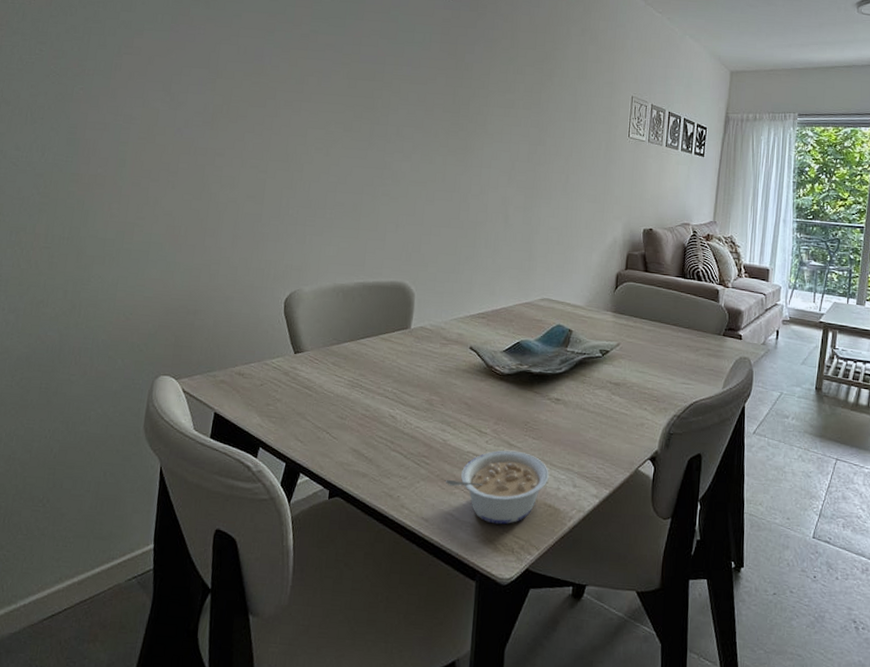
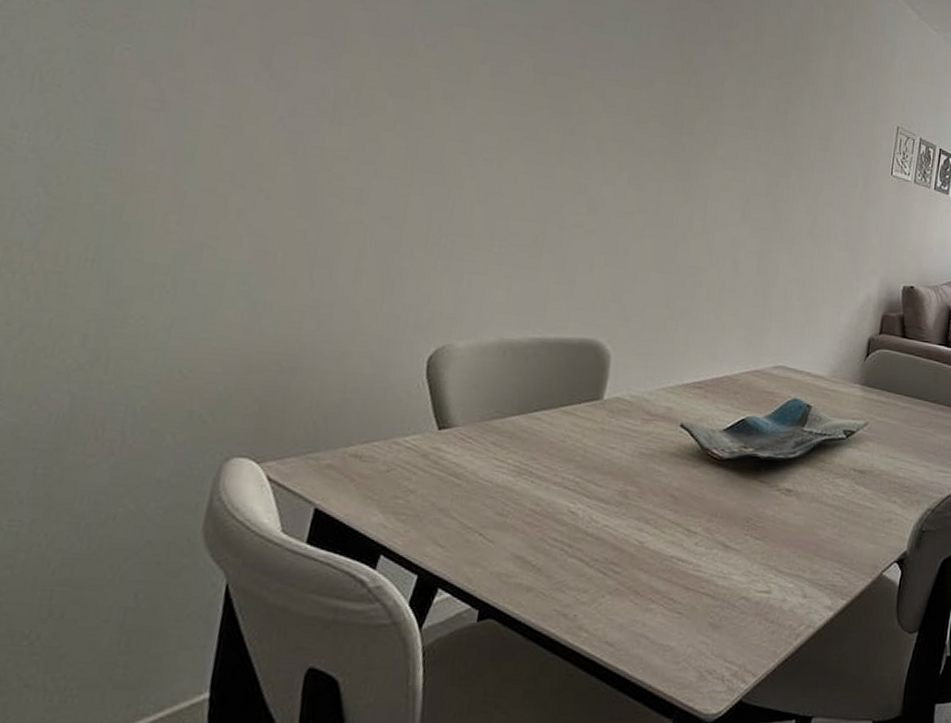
legume: present [446,450,549,525] -> none [640,553,774,647]

